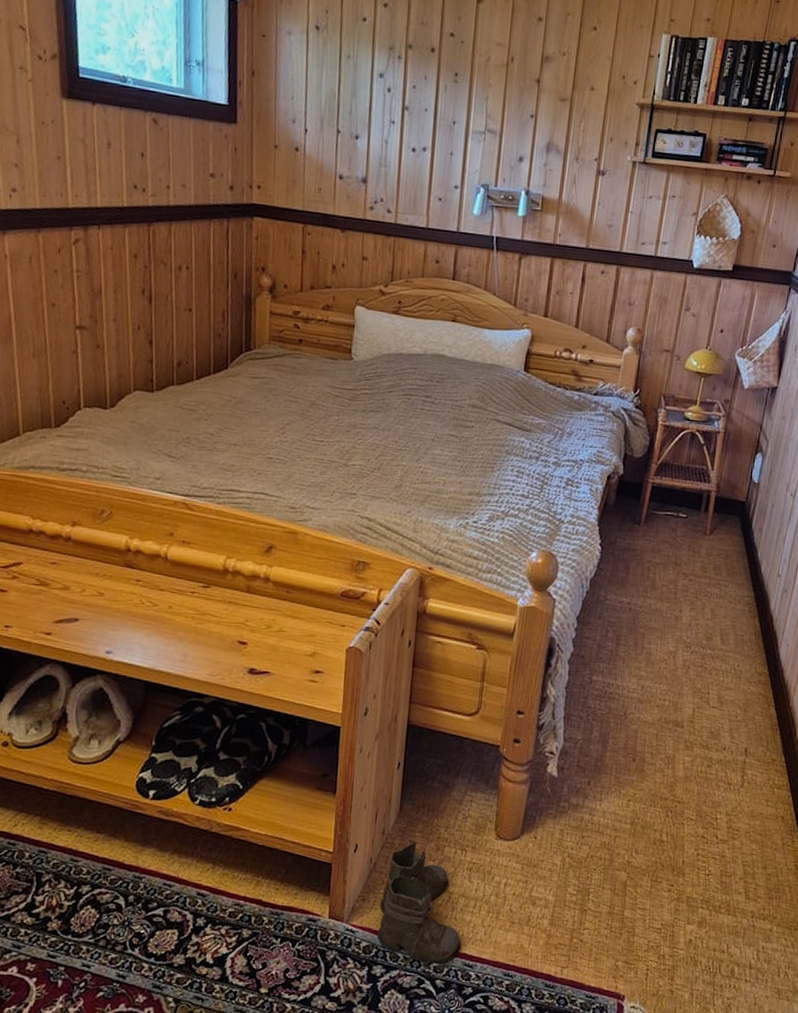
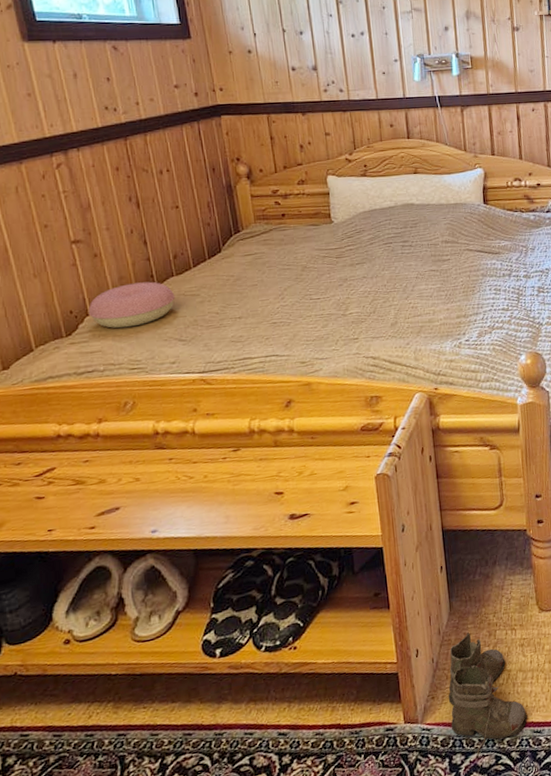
cushion: none [80,383,172,431] -> present [88,281,176,329]

